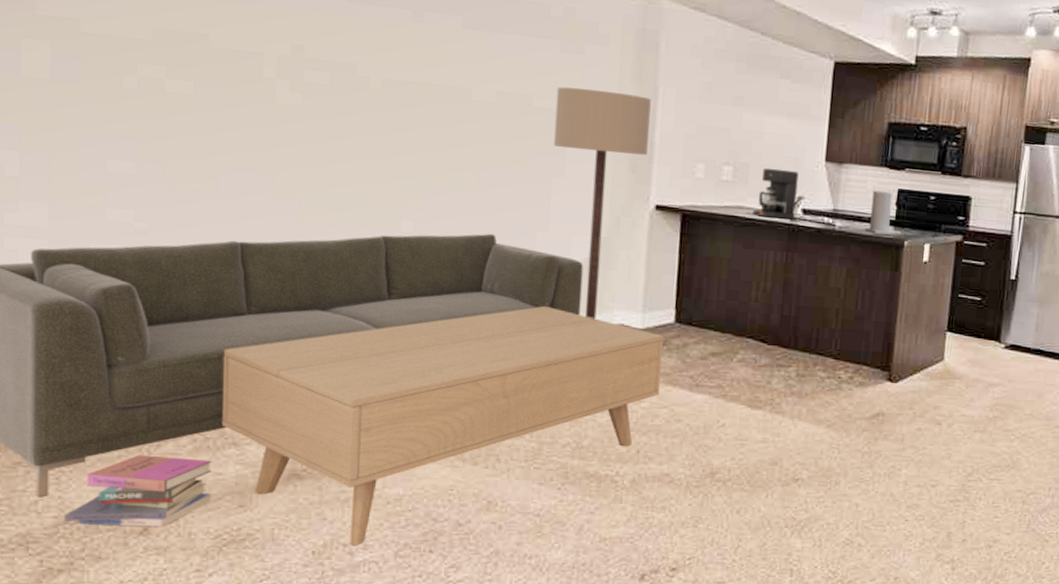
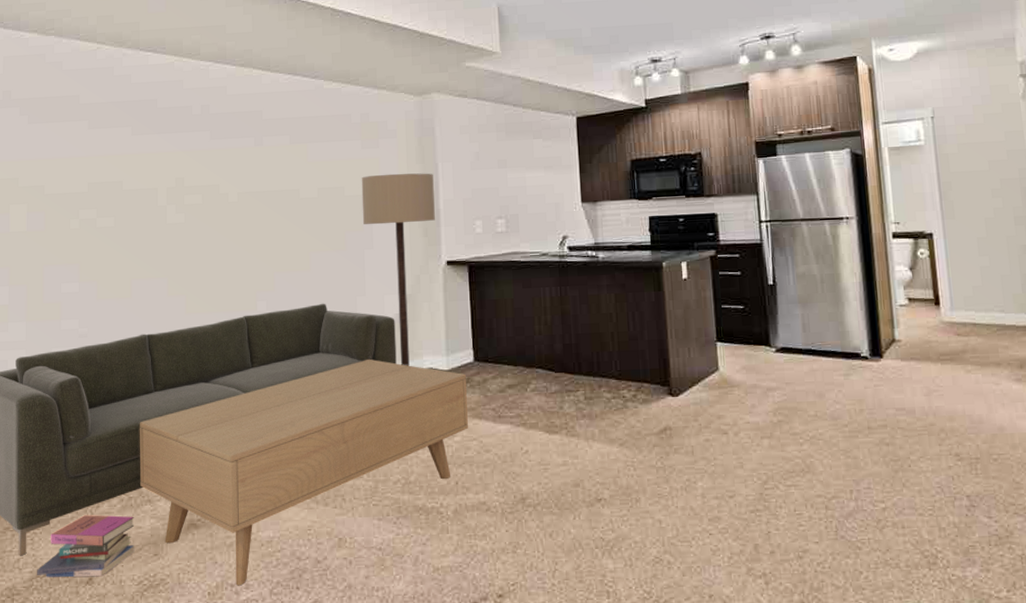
coffee maker: present [753,167,799,220] -> none [526,215,563,259]
paper towel: present [864,190,902,237] -> none [625,220,659,260]

